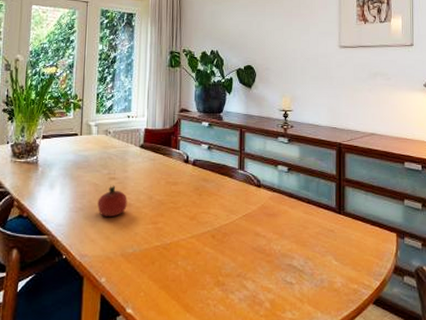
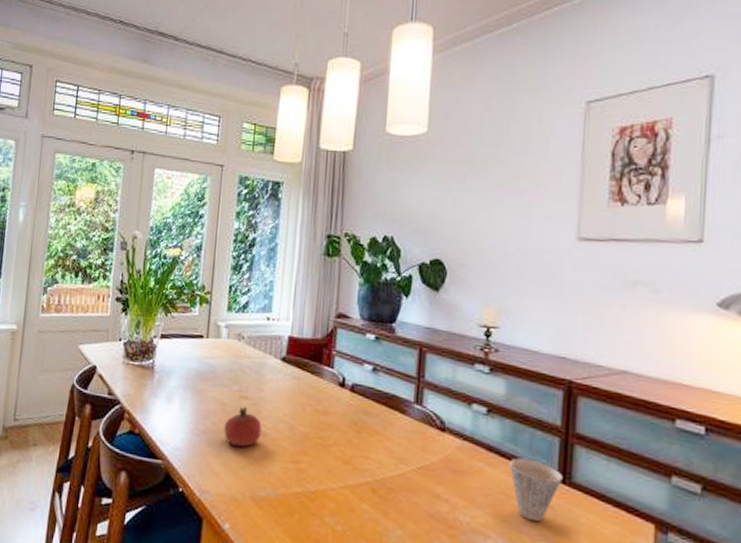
cup: none [305,200,339,243] -> present [510,458,563,522]

